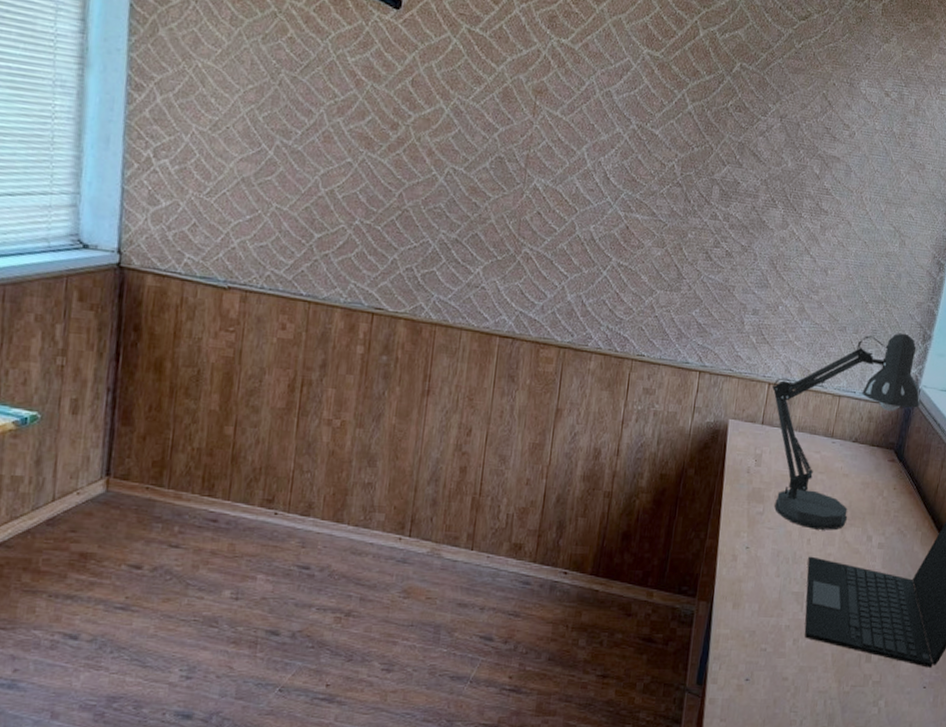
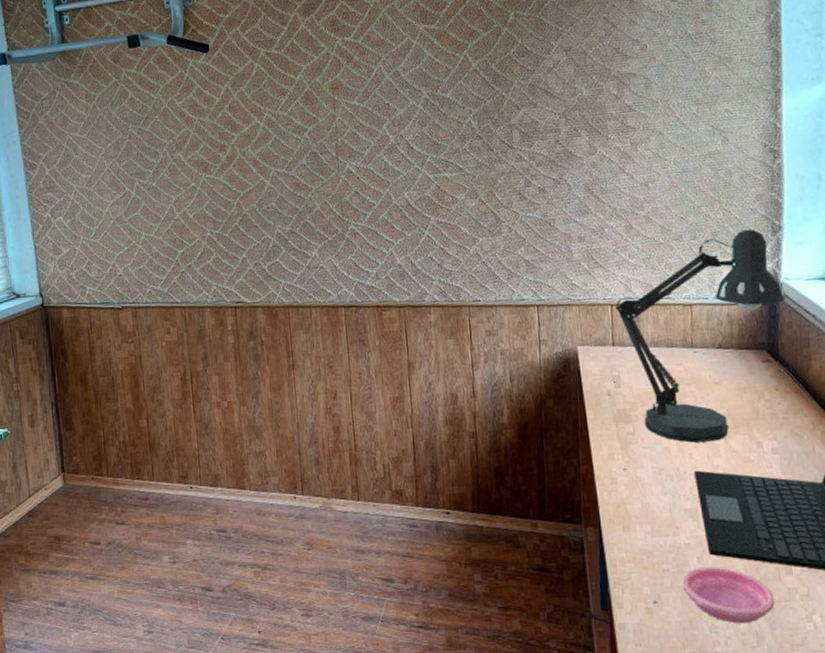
saucer: none [774,649,852,705] -> present [682,567,775,624]

